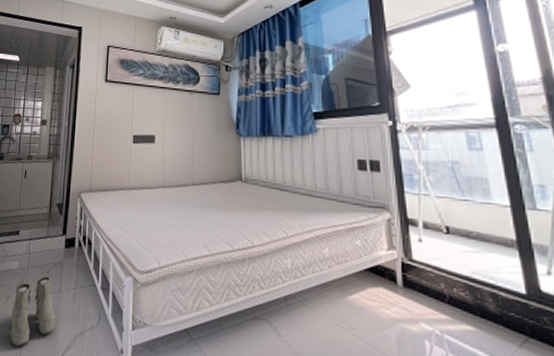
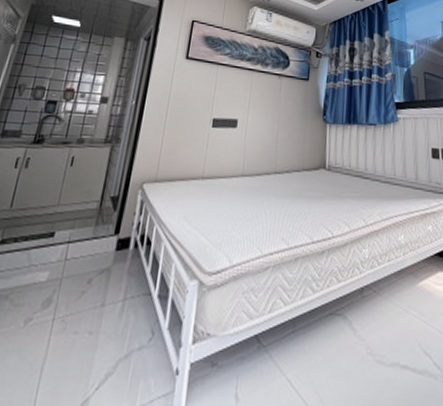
boots: present [10,276,55,347] -> none [23,288,93,385]

